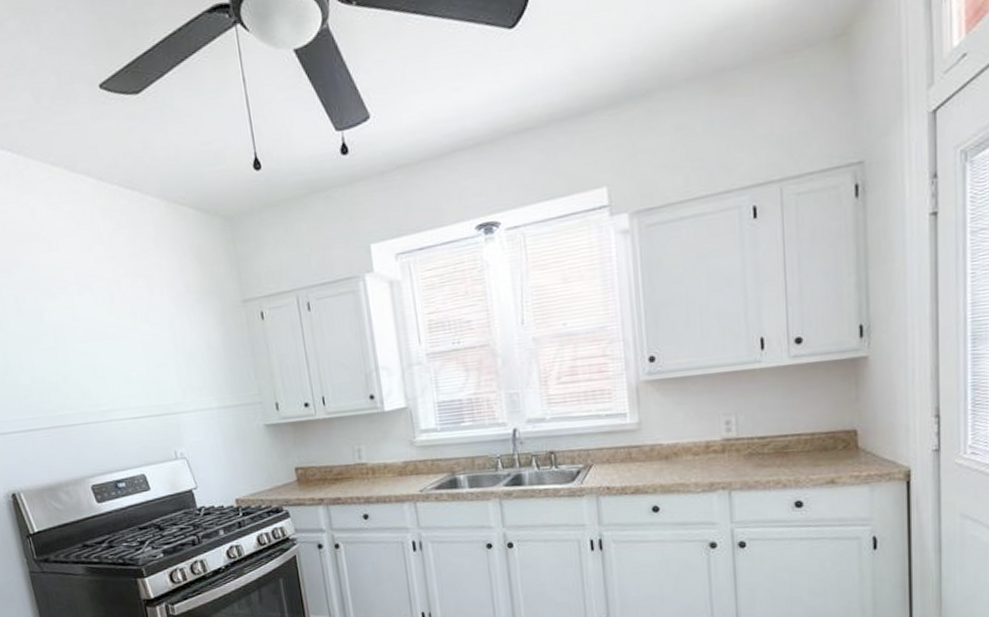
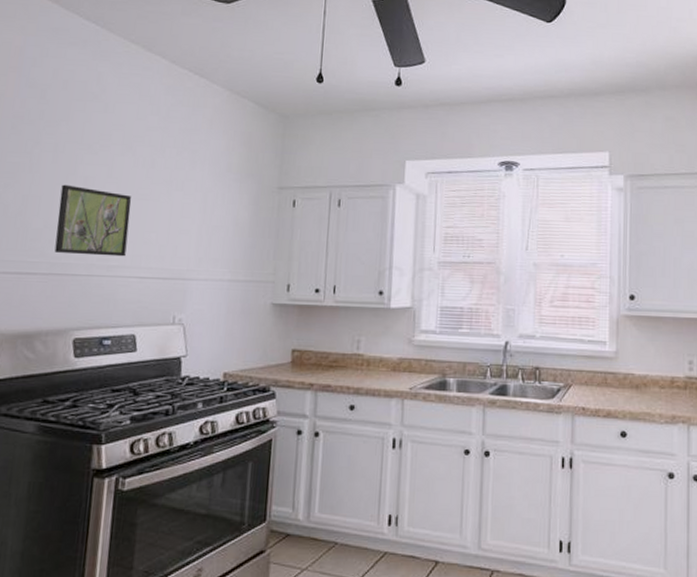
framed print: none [34,335,114,406] -> present [54,184,132,257]

